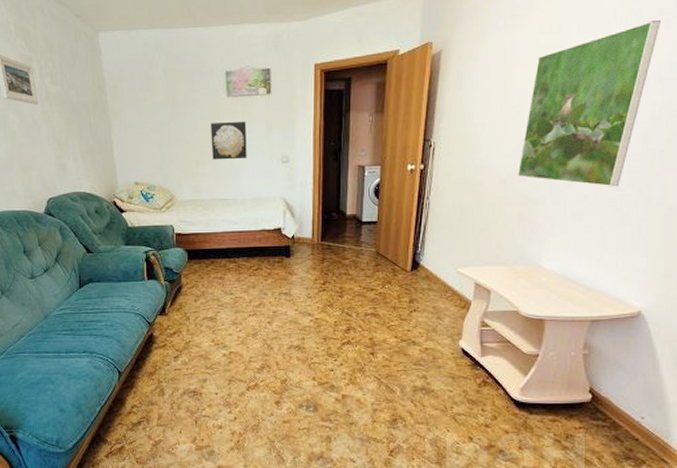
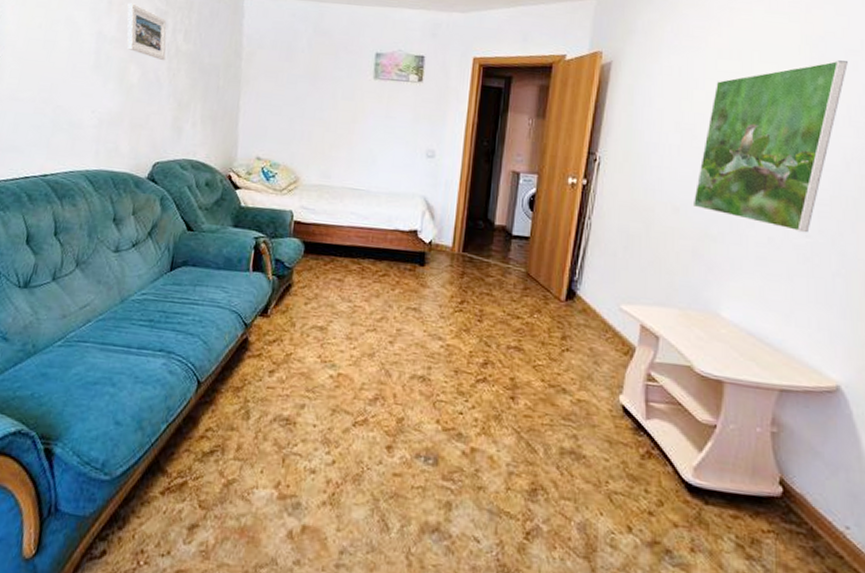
wall art: present [210,121,247,160] -> none [348,104,392,147]

